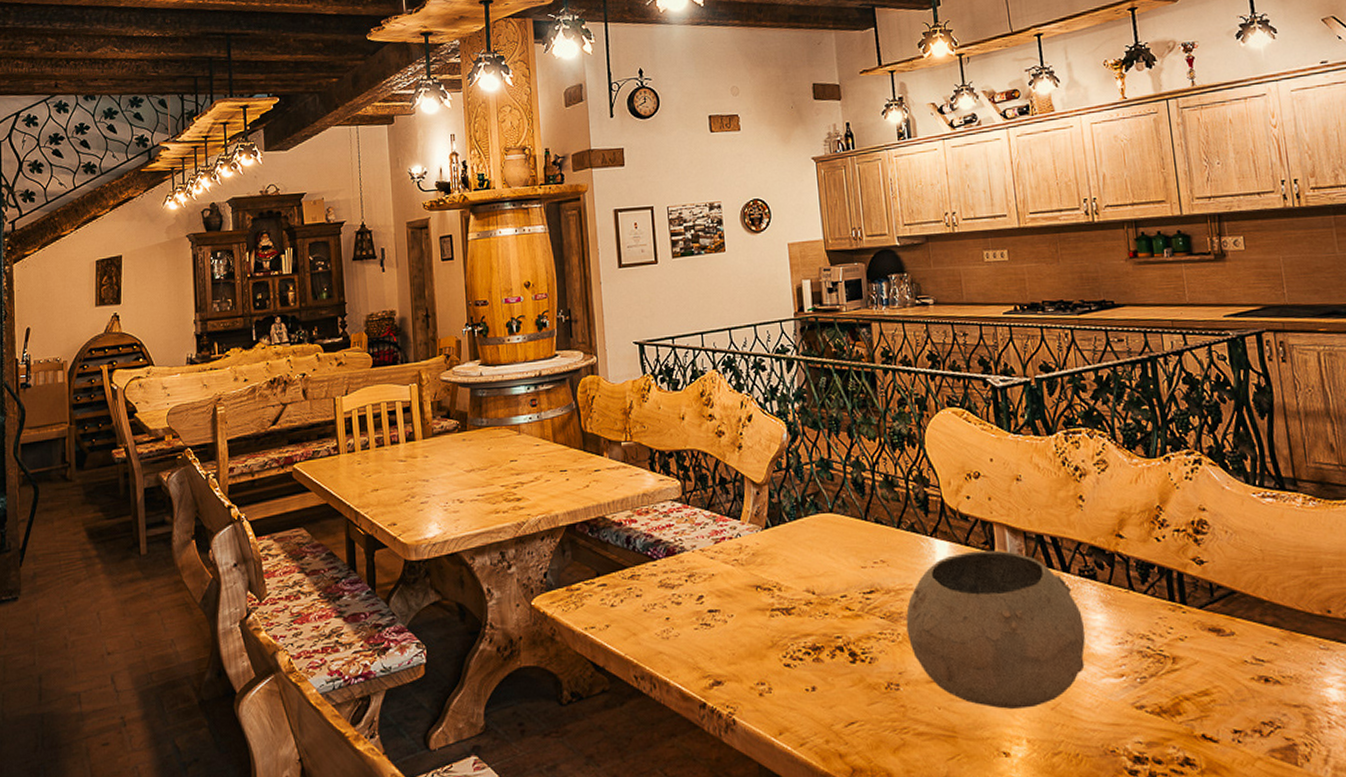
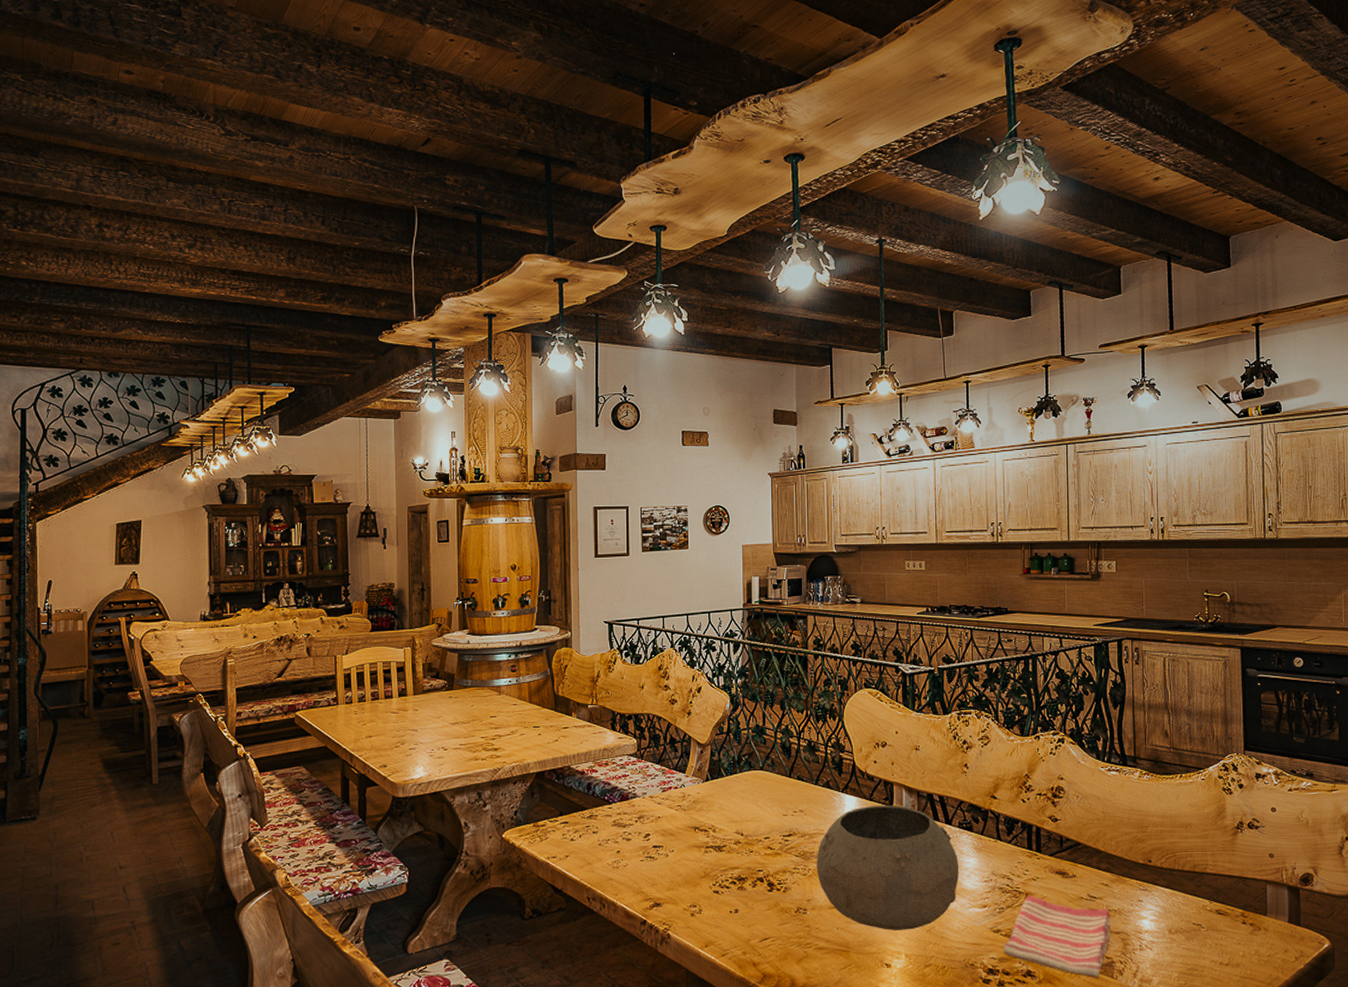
dish towel: none [1151,660,1288,766] -> present [1004,895,1111,978]

